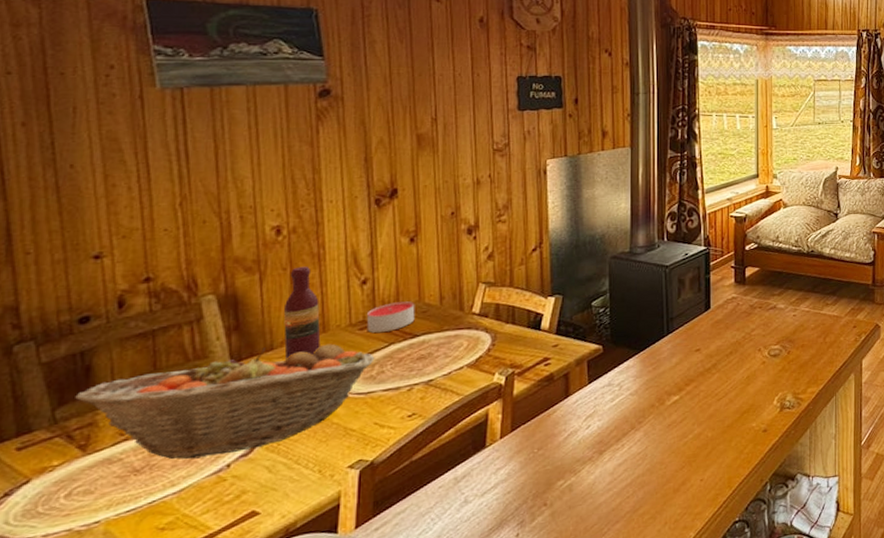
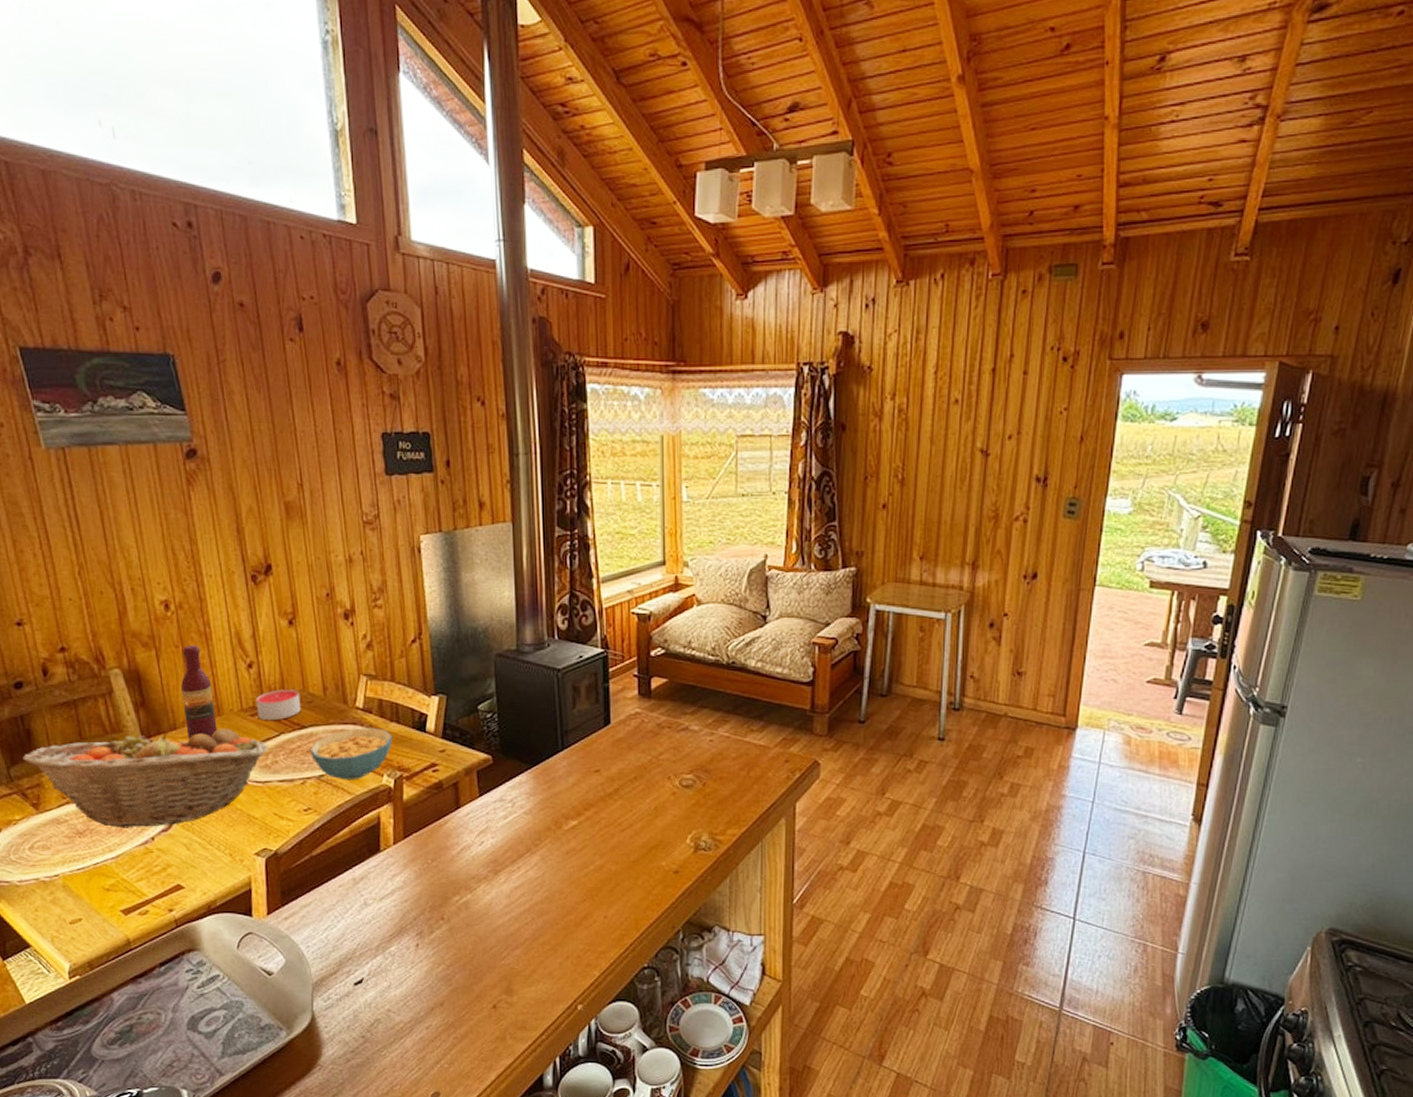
cereal bowl: none [421,330,507,383] -> present [310,727,393,780]

